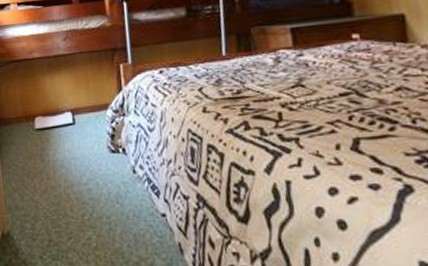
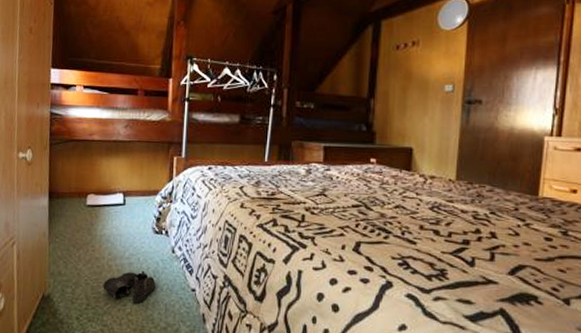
boots: none [63,196,121,236] -> present [103,270,156,304]

